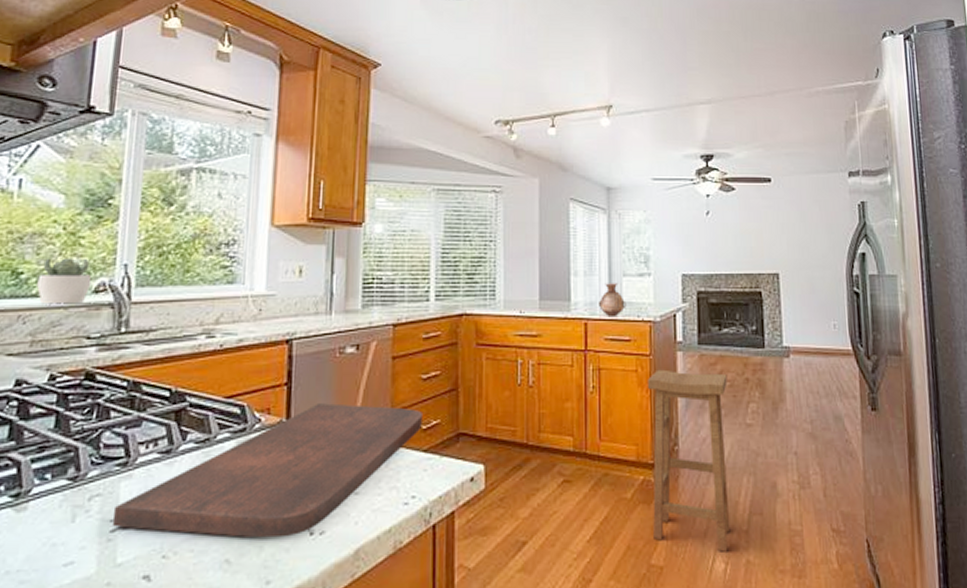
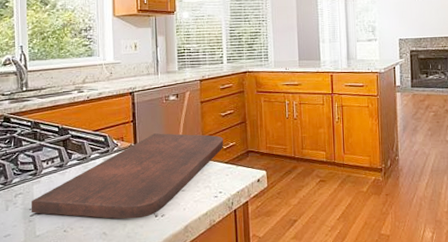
vase: present [597,283,627,318] -> none [339,47,360,71]
bar stool: present [647,369,731,552] -> none [375,105,436,226]

